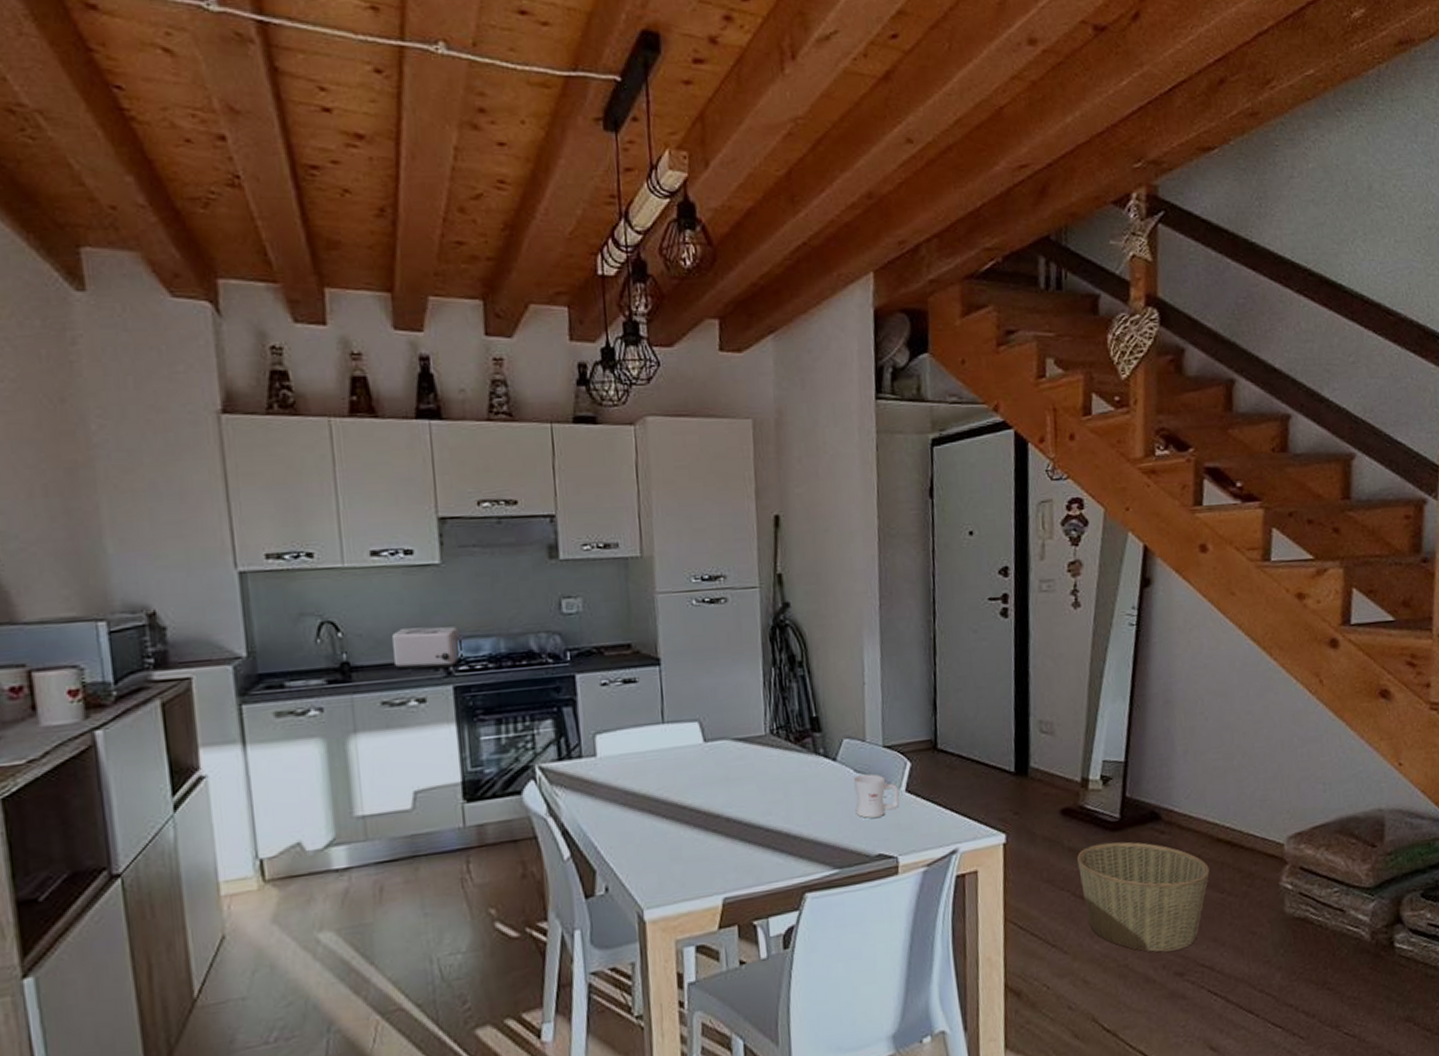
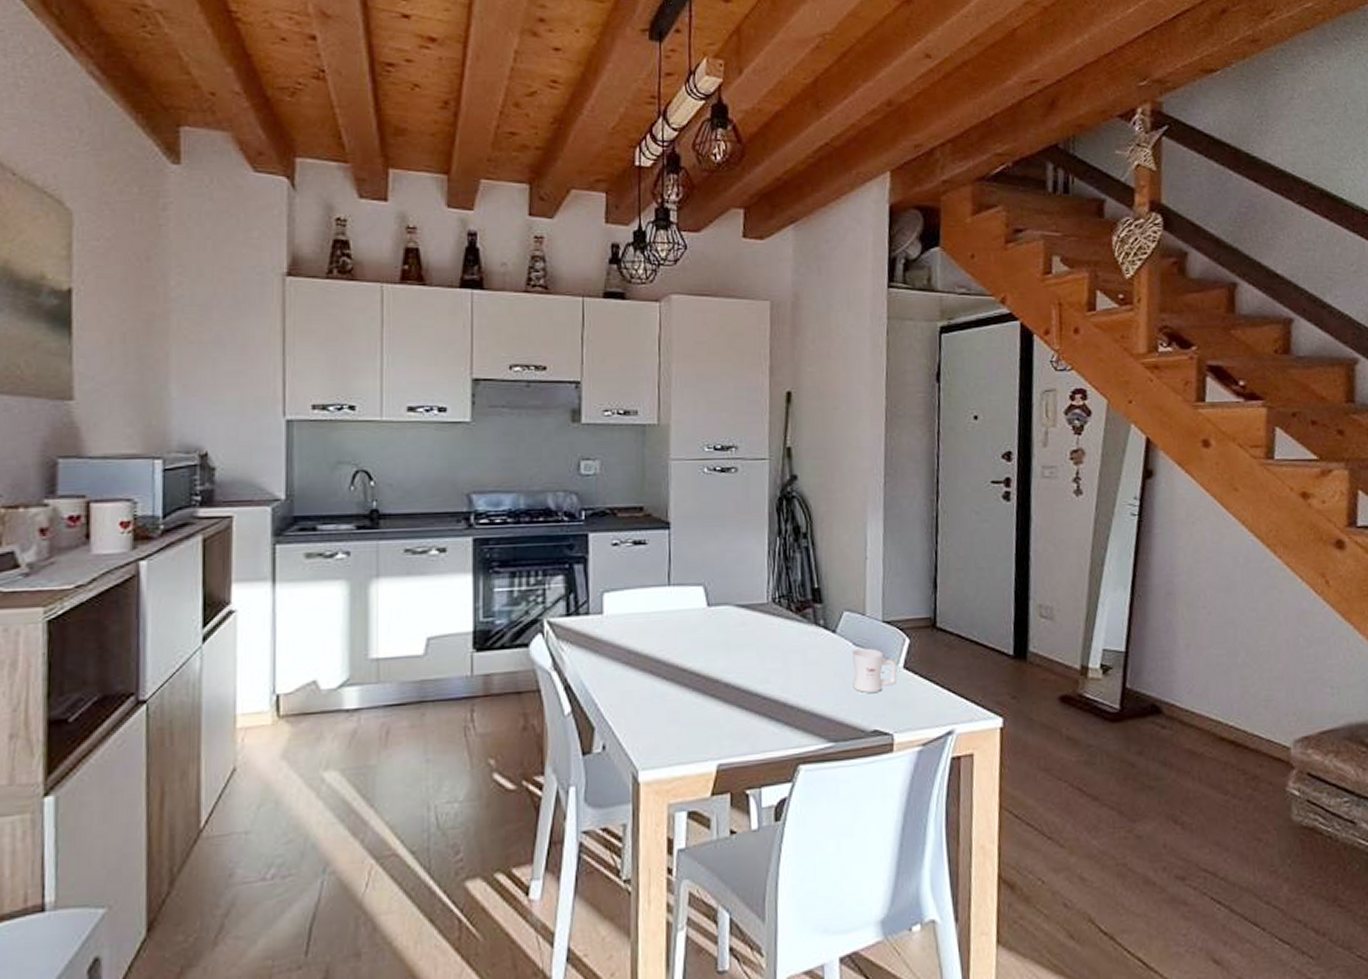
toaster: present [391,626,461,670] -> none [419,480,484,521]
basket: present [1077,841,1210,953] -> none [1075,733,1213,853]

